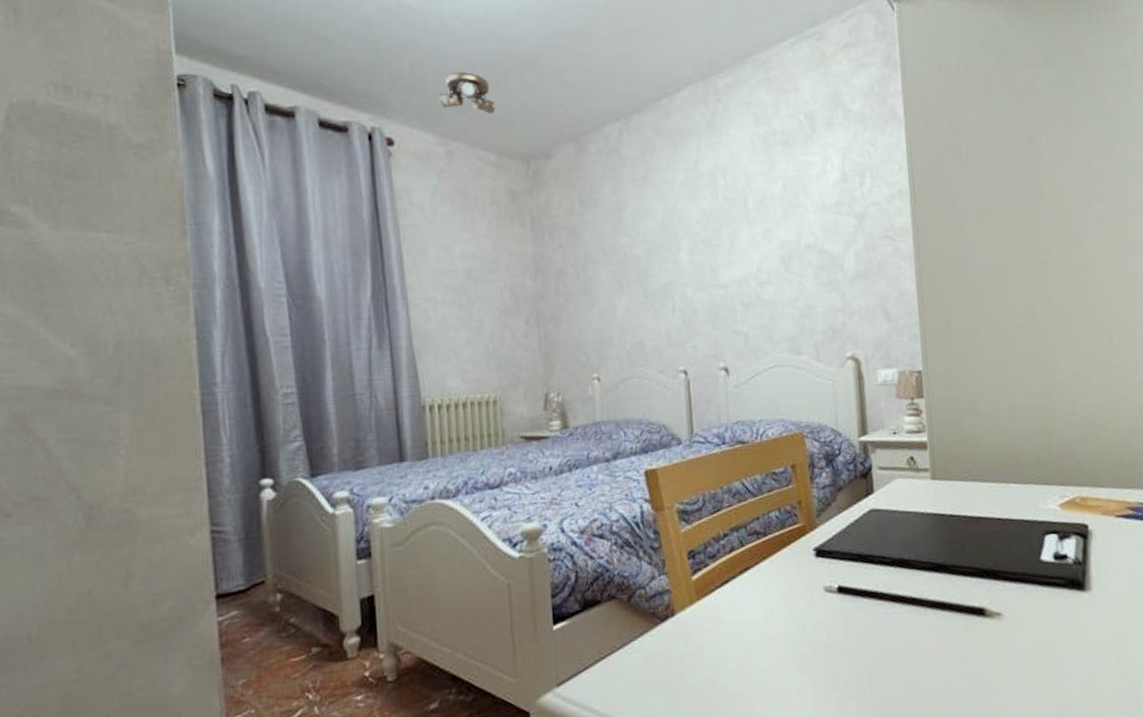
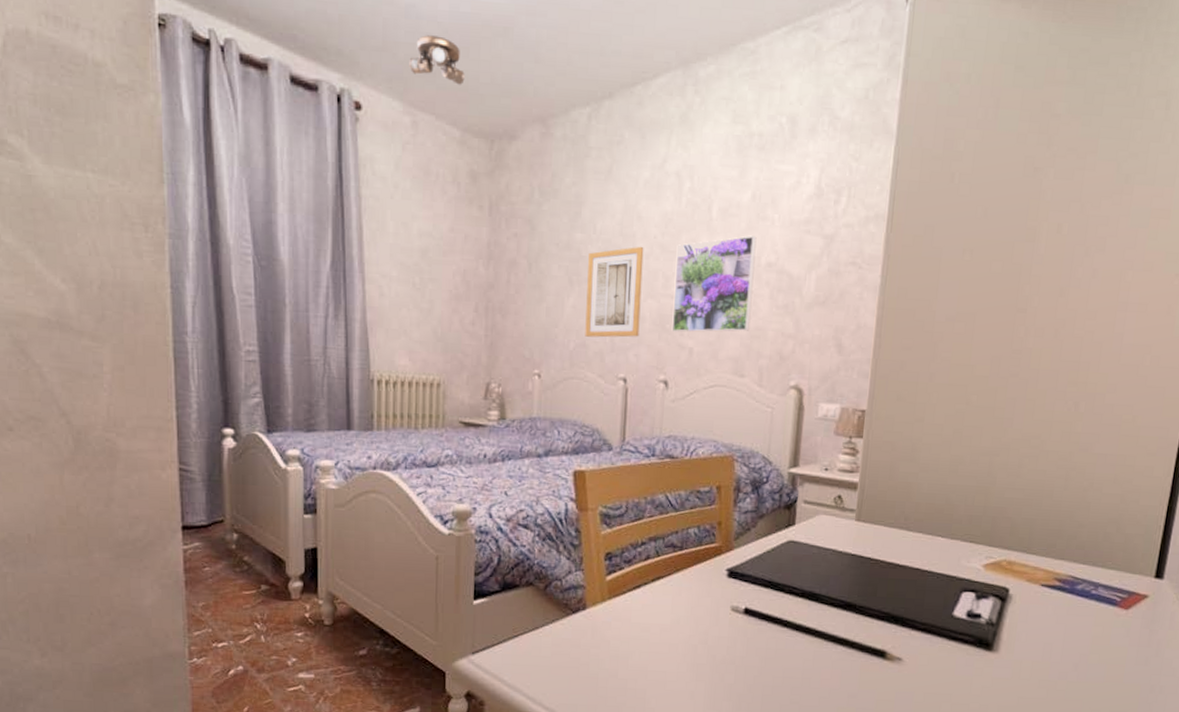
wall art: none [635,243,694,335] -> present [585,246,644,338]
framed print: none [719,222,800,320] -> present [671,235,757,333]

